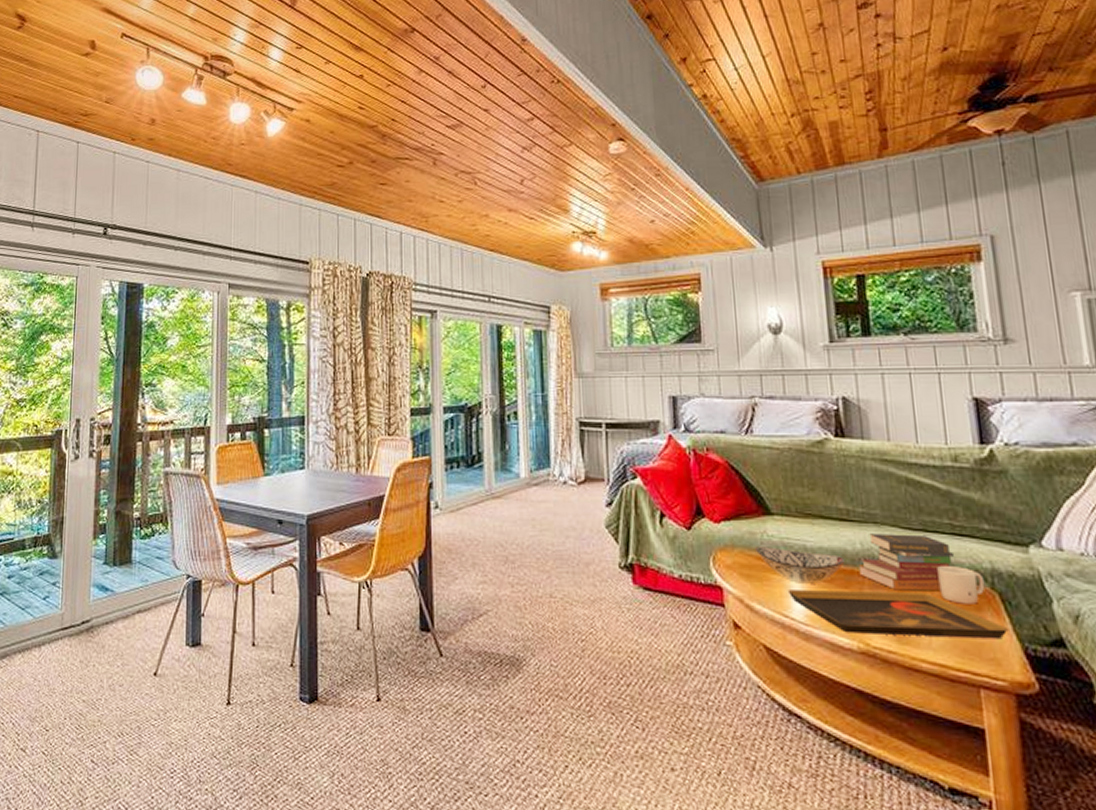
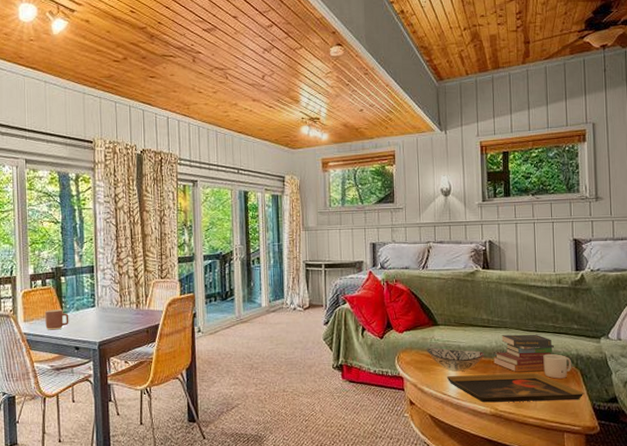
mug: none [242,471,272,497] -> present [45,309,69,330]

